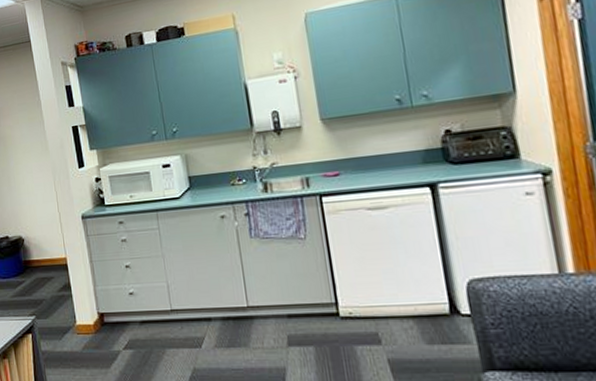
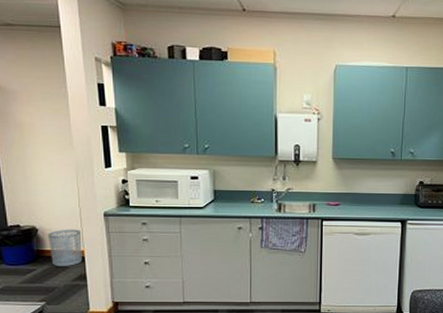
waste bin: none [32,235,66,277] -> present [47,229,83,267]

